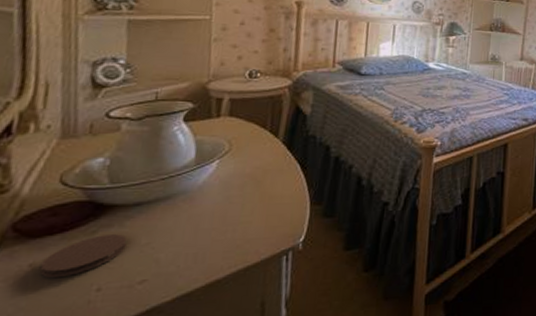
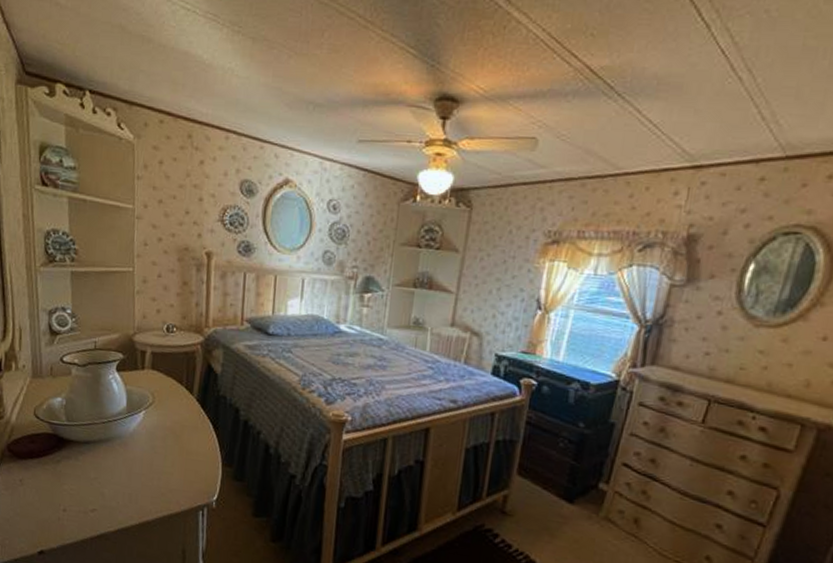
coaster: present [40,234,127,279] -> none [26,465,81,495]

